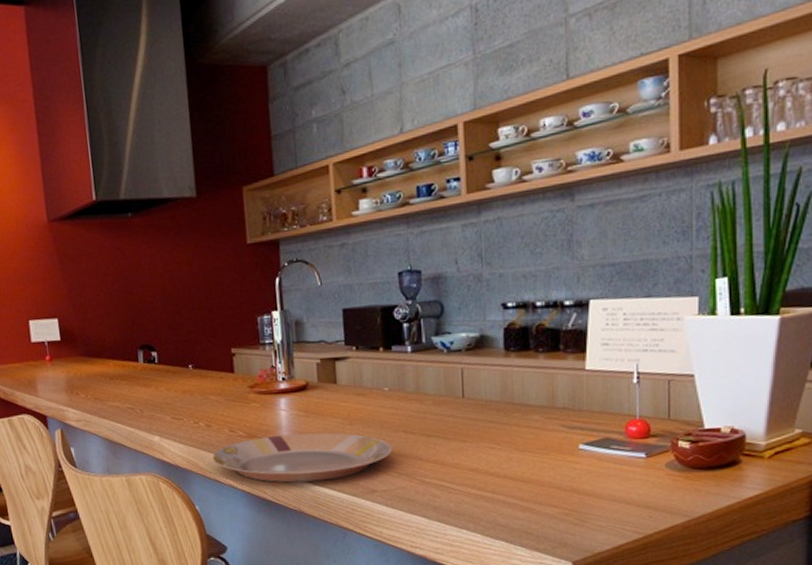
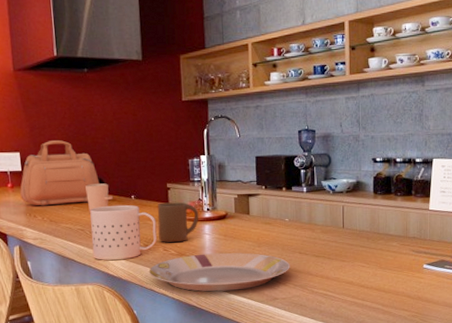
handbag: none [59,301,150,382] -> present [20,140,100,206]
cup: none [134,351,168,388] -> present [85,183,114,213]
mug: none [139,376,222,446] -> present [89,204,158,261]
cup: none [220,370,273,422] -> present [157,202,199,242]

